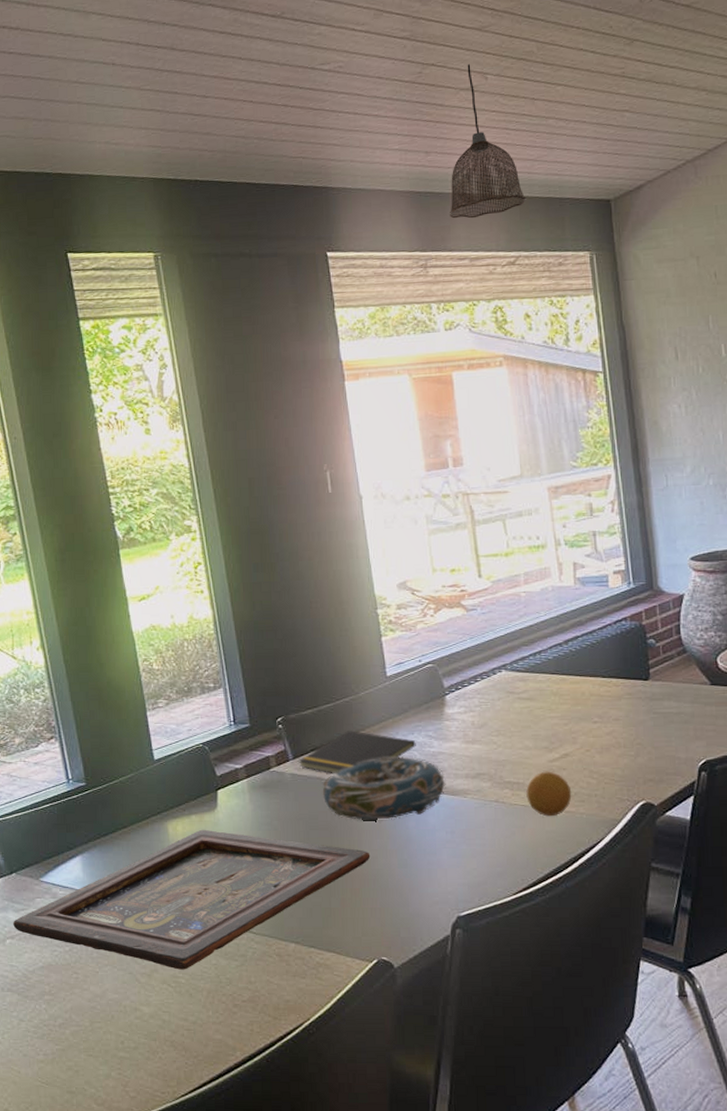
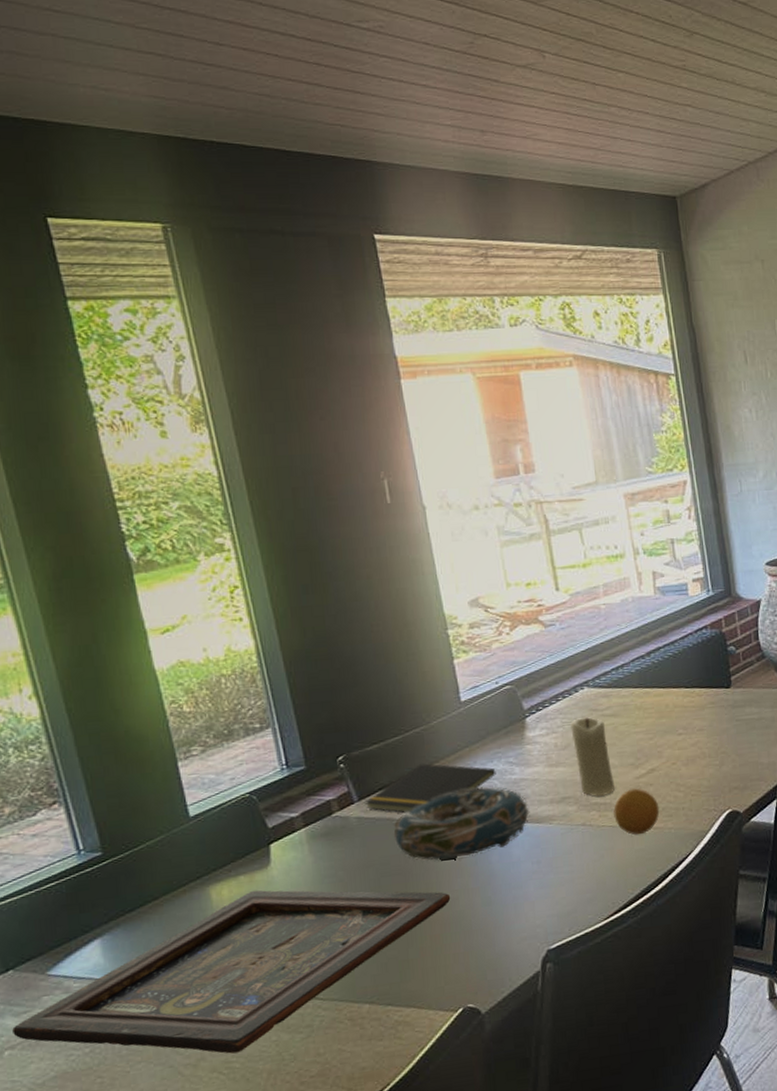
pendant lamp: present [449,64,526,219] -> none [509,39,591,207]
candle: none [487,699,528,777] -> present [570,717,615,798]

